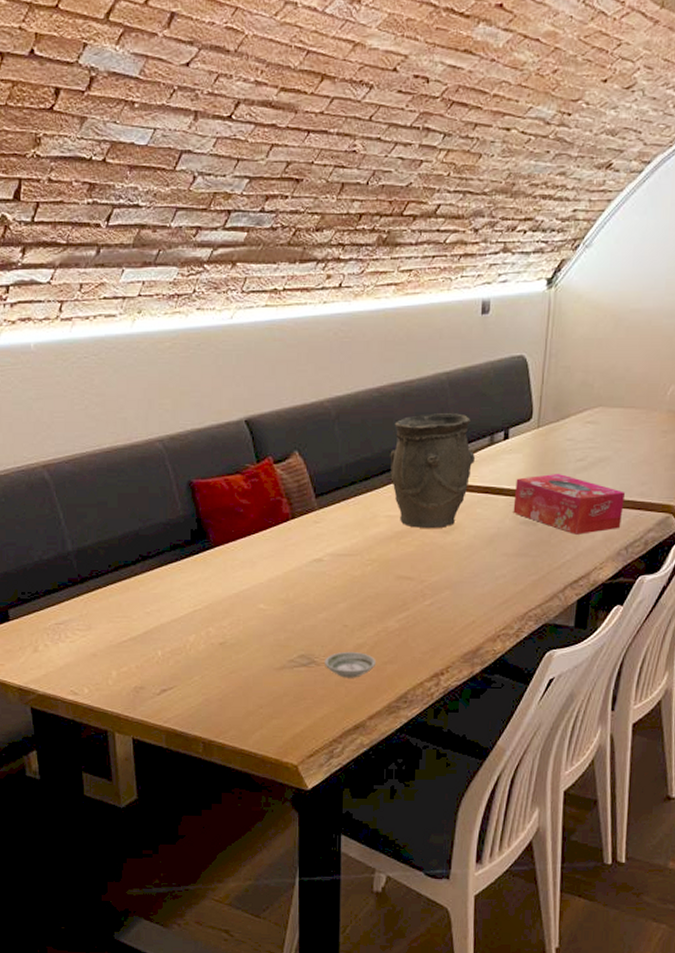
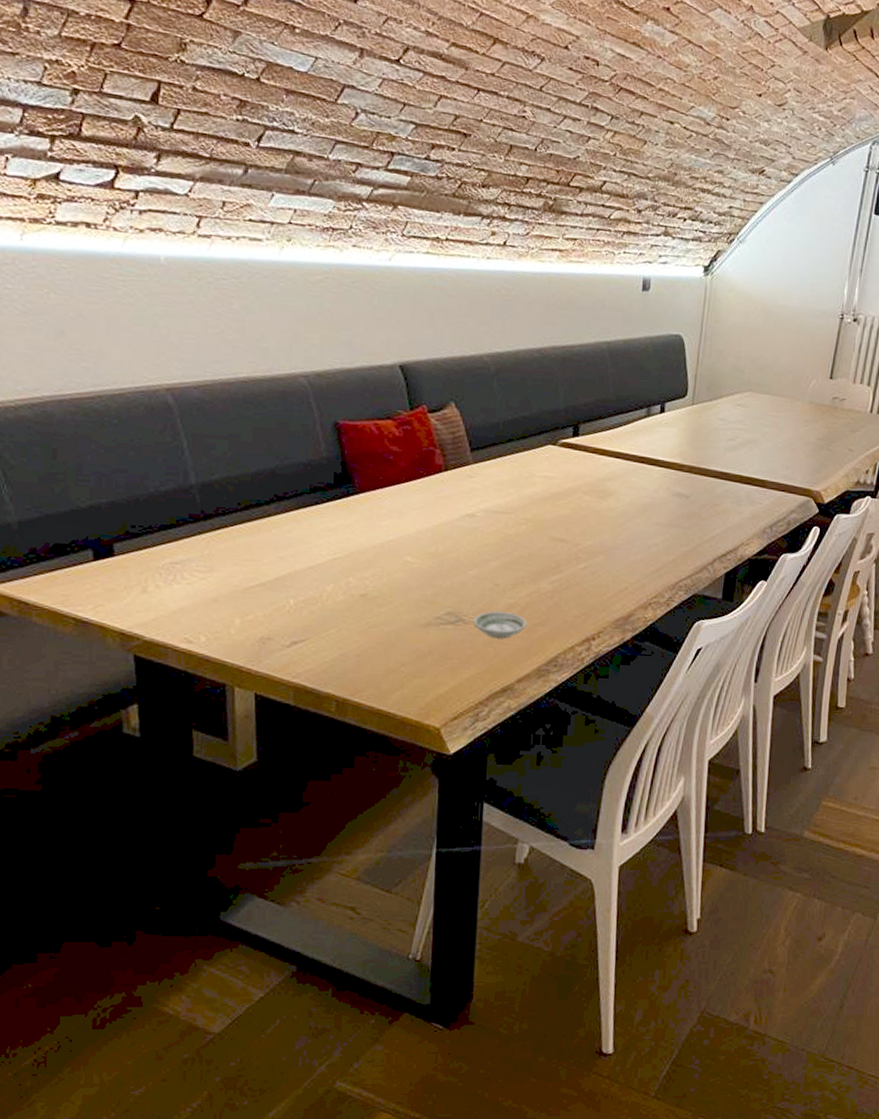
vase: present [390,413,475,529] -> none [548,380,632,493]
tissue box: present [513,474,626,535] -> none [667,450,771,511]

